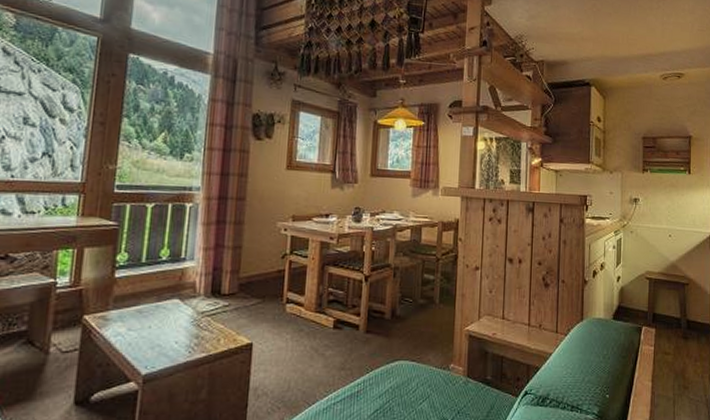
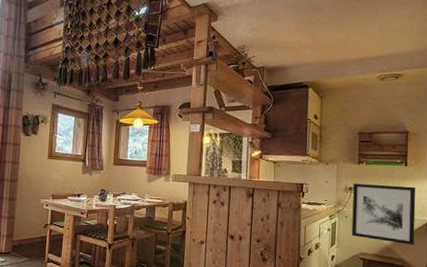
wall art: none [637,194,700,260] -> present [351,183,416,245]

